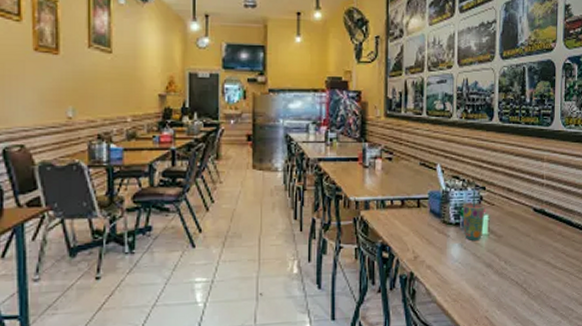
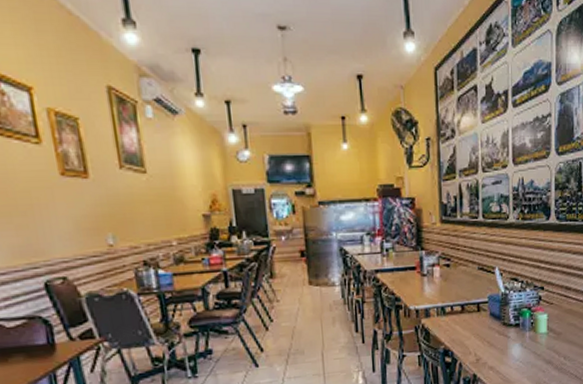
cup: present [463,190,485,240] -> none [522,290,544,340]

